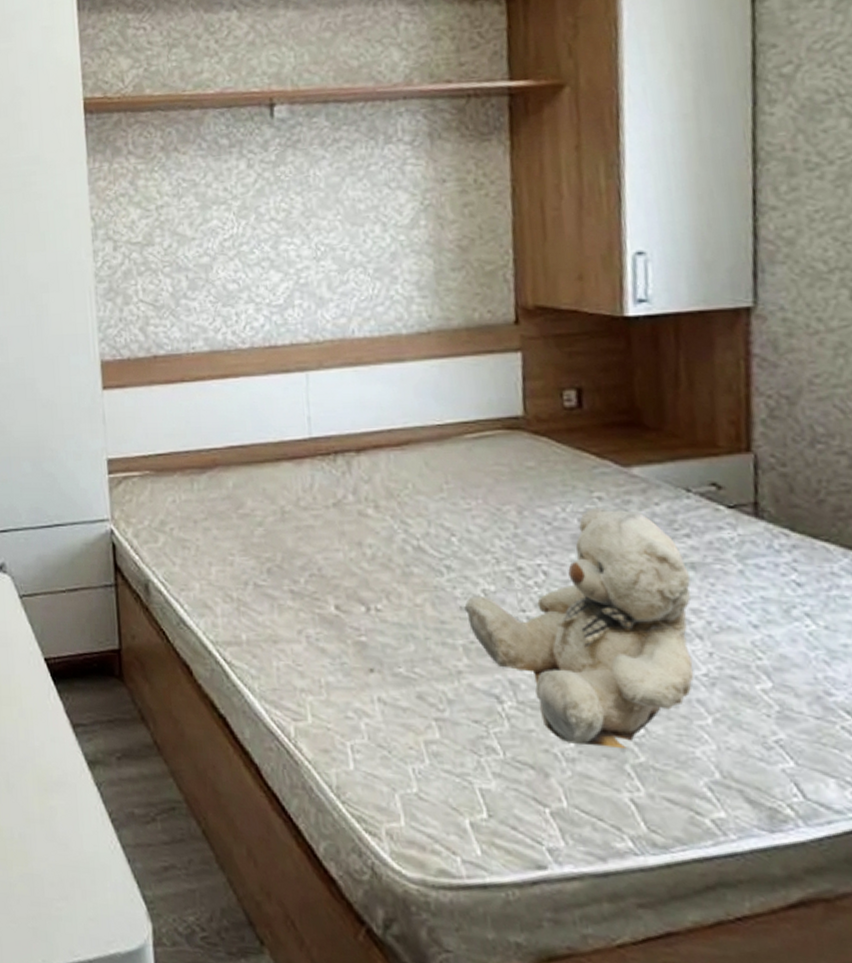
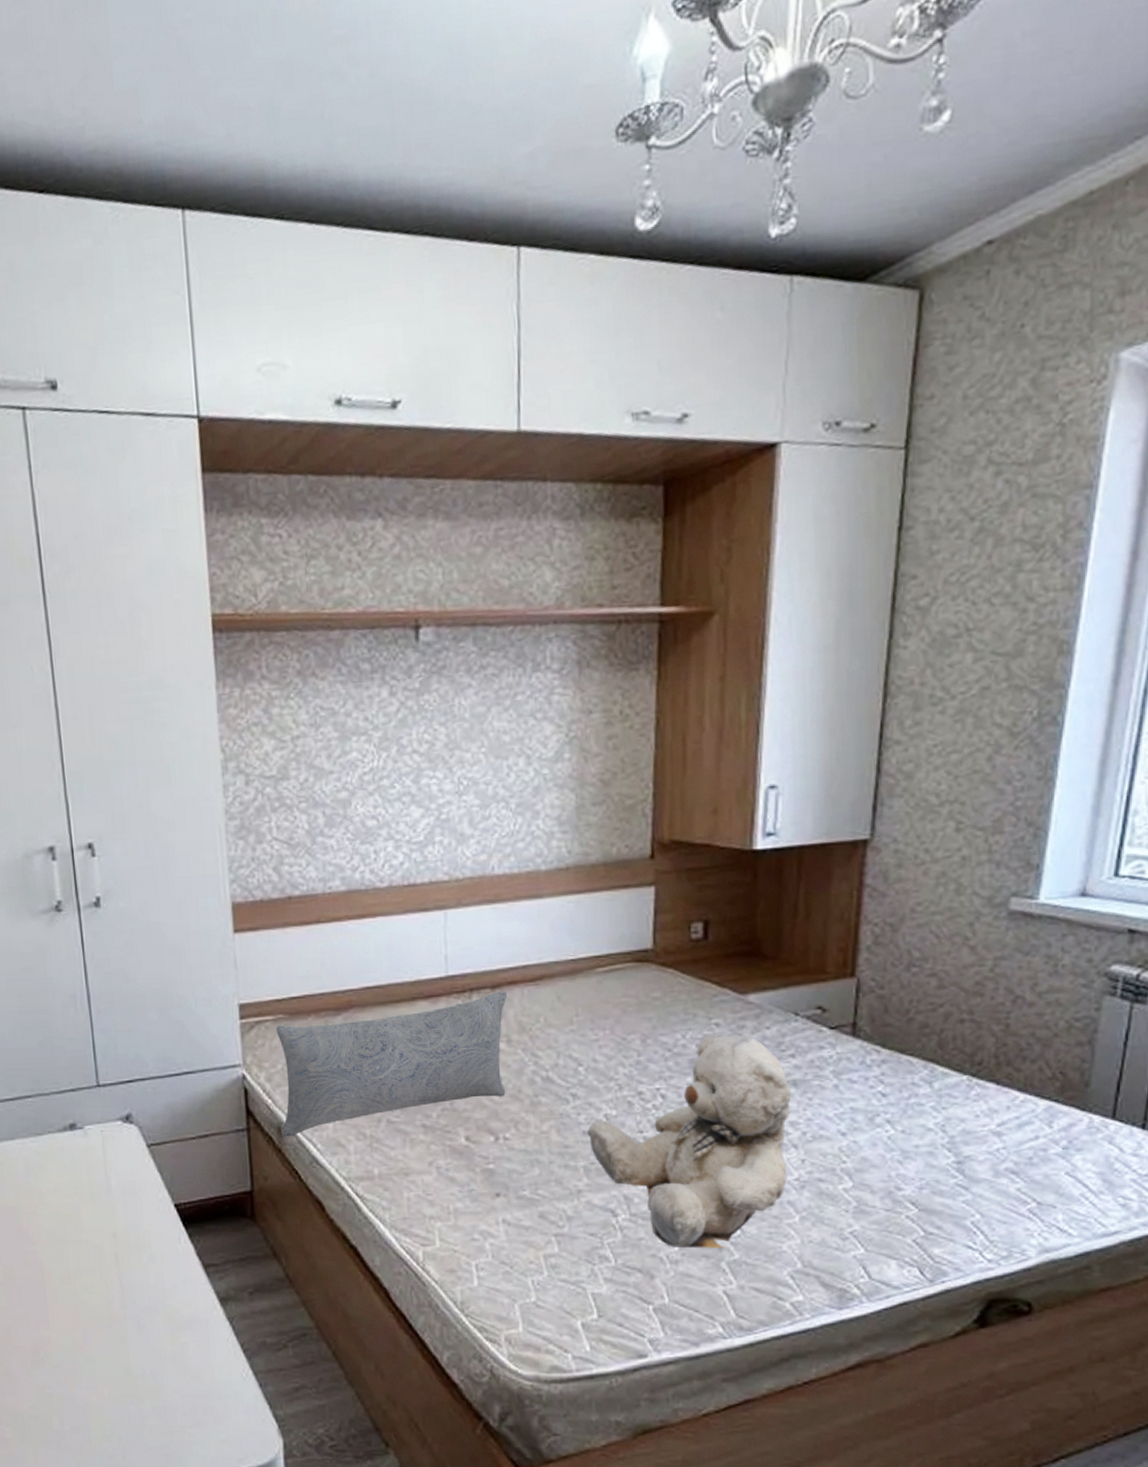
pillow: none [143,455,375,596] -> present [276,991,507,1137]

